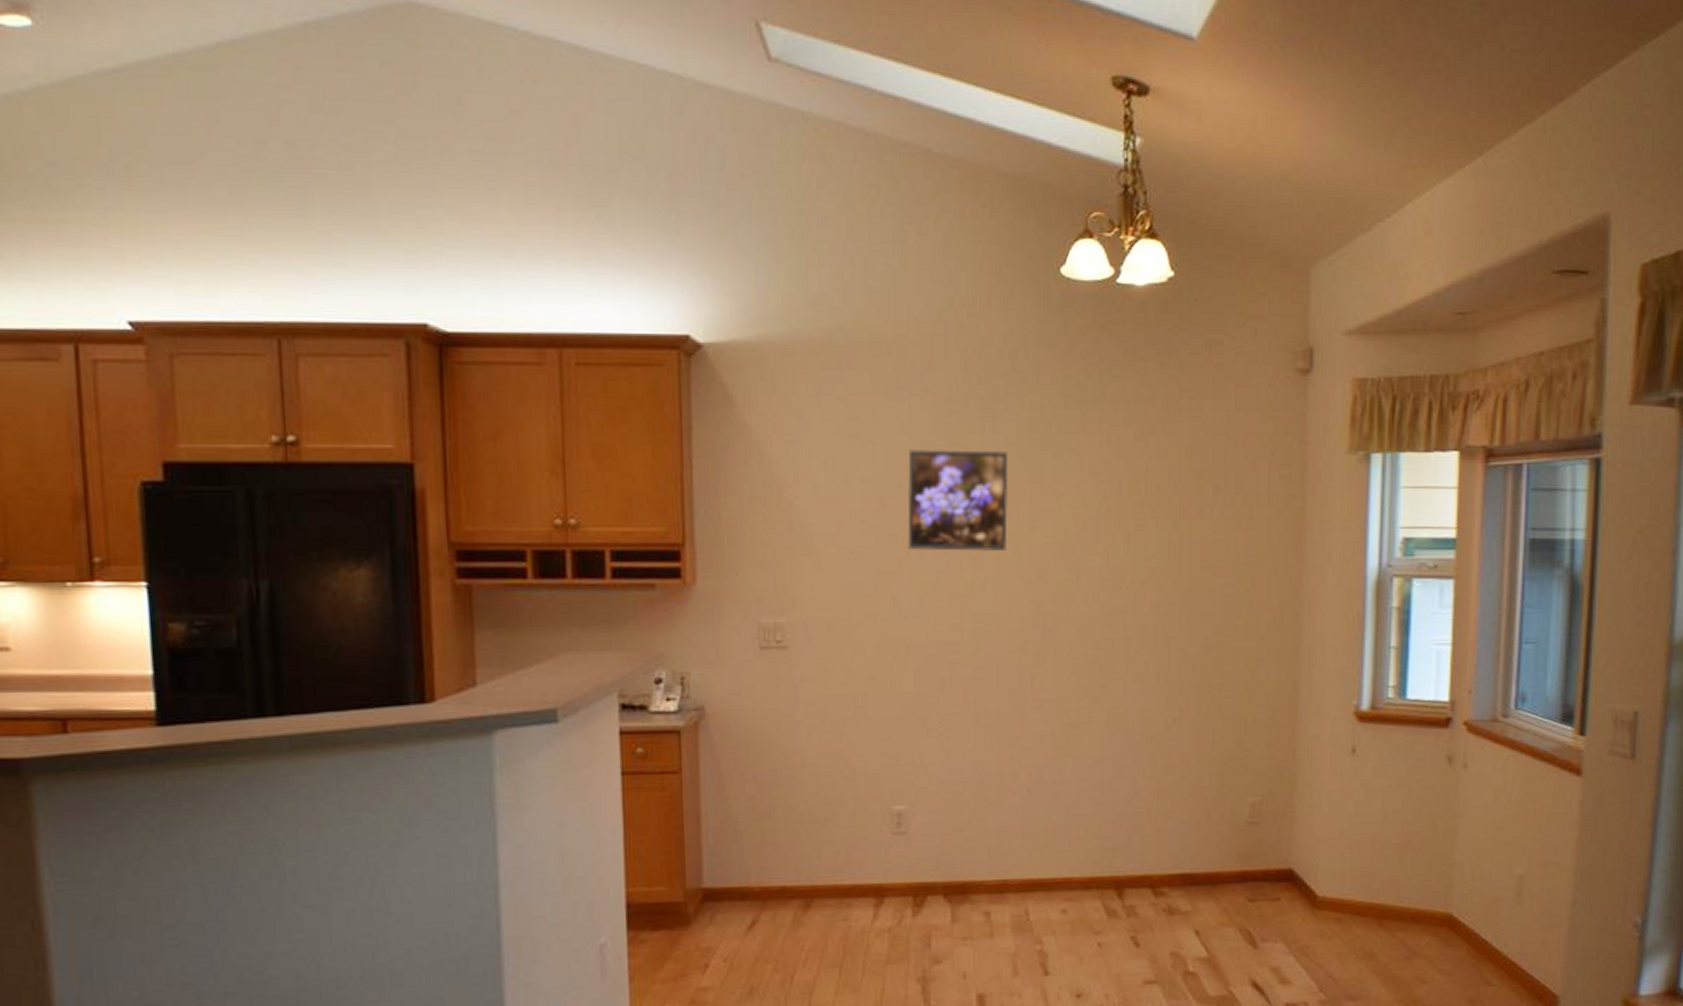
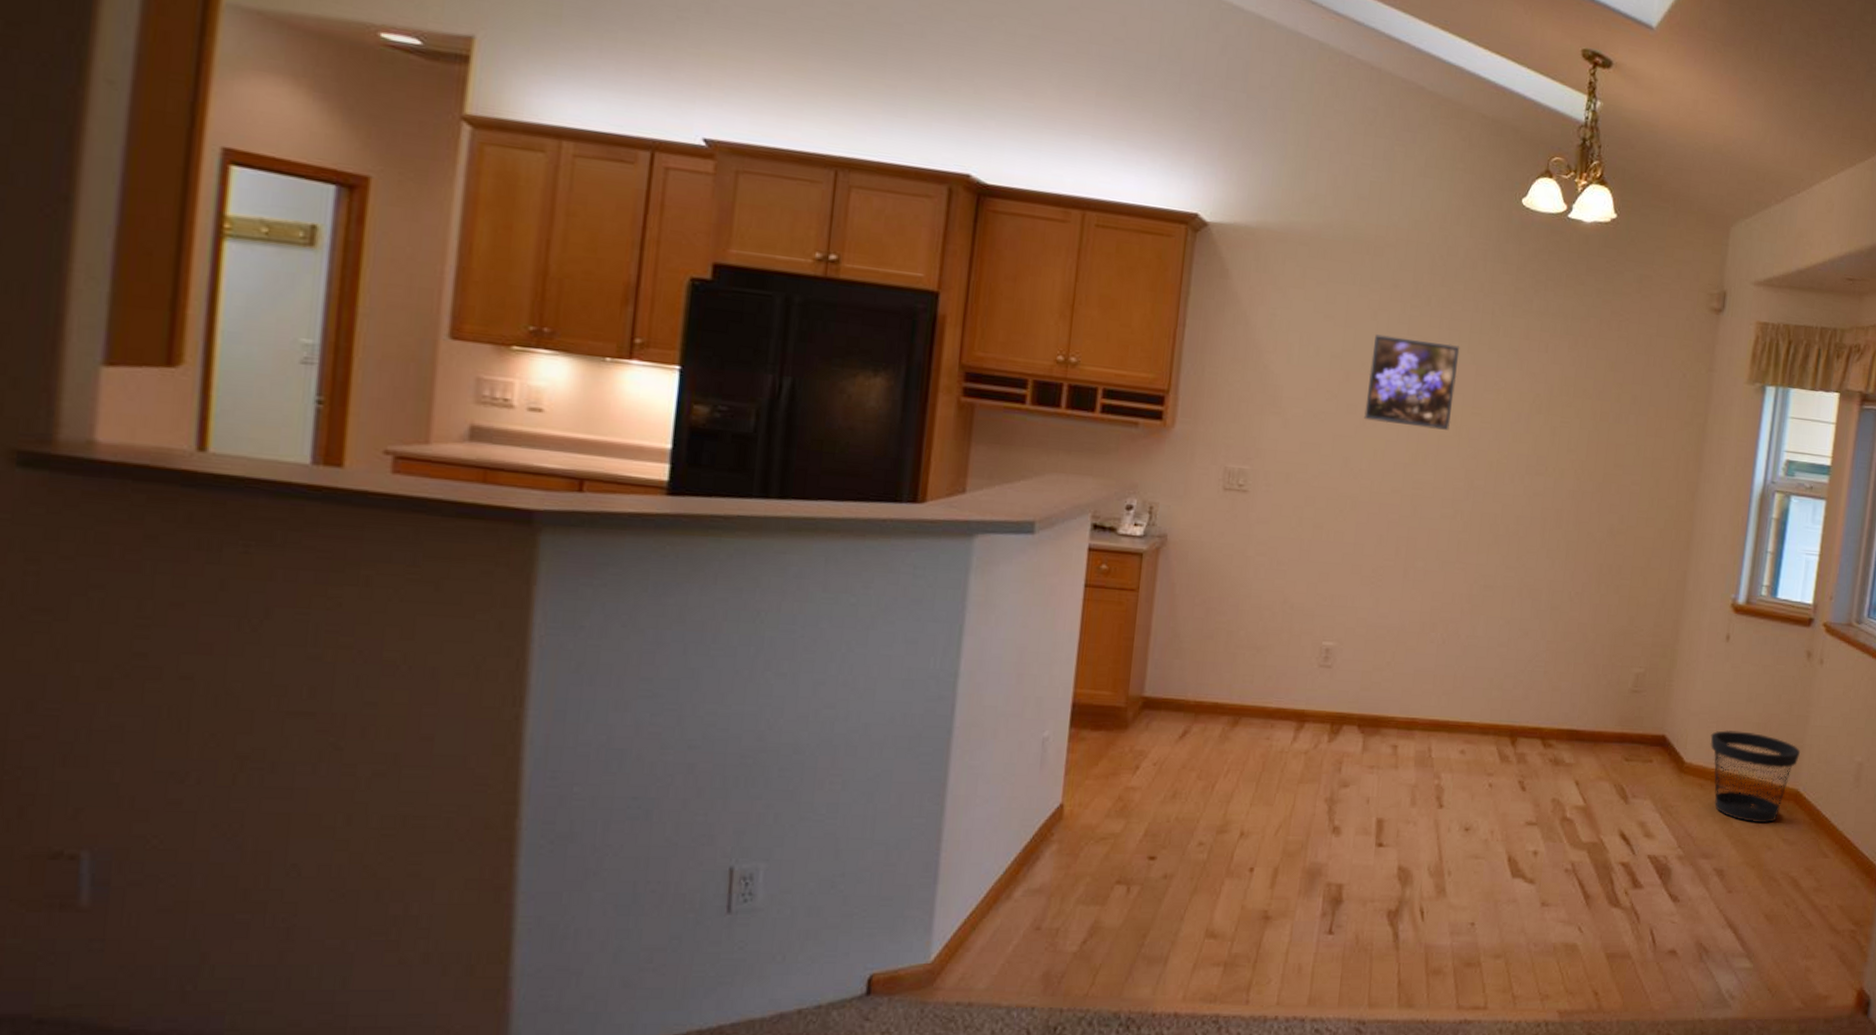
wastebasket: none [1344,854,1450,955] -> present [1710,730,1801,823]

